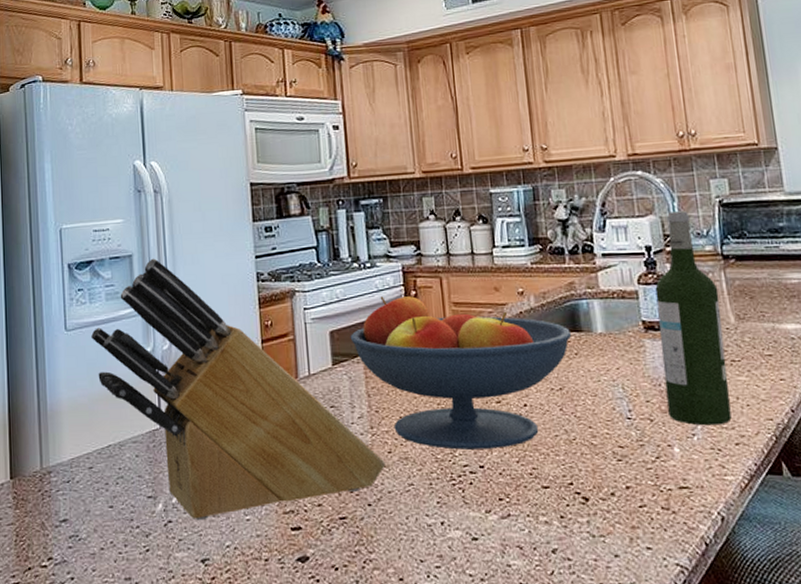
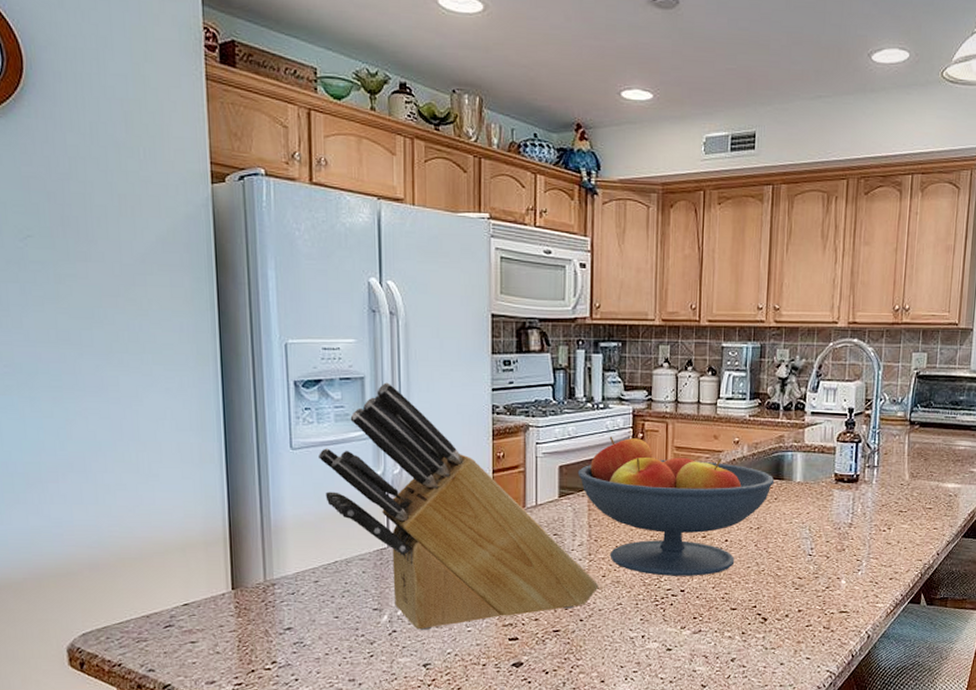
wine bottle: present [655,211,732,426] -> none [842,379,901,563]

